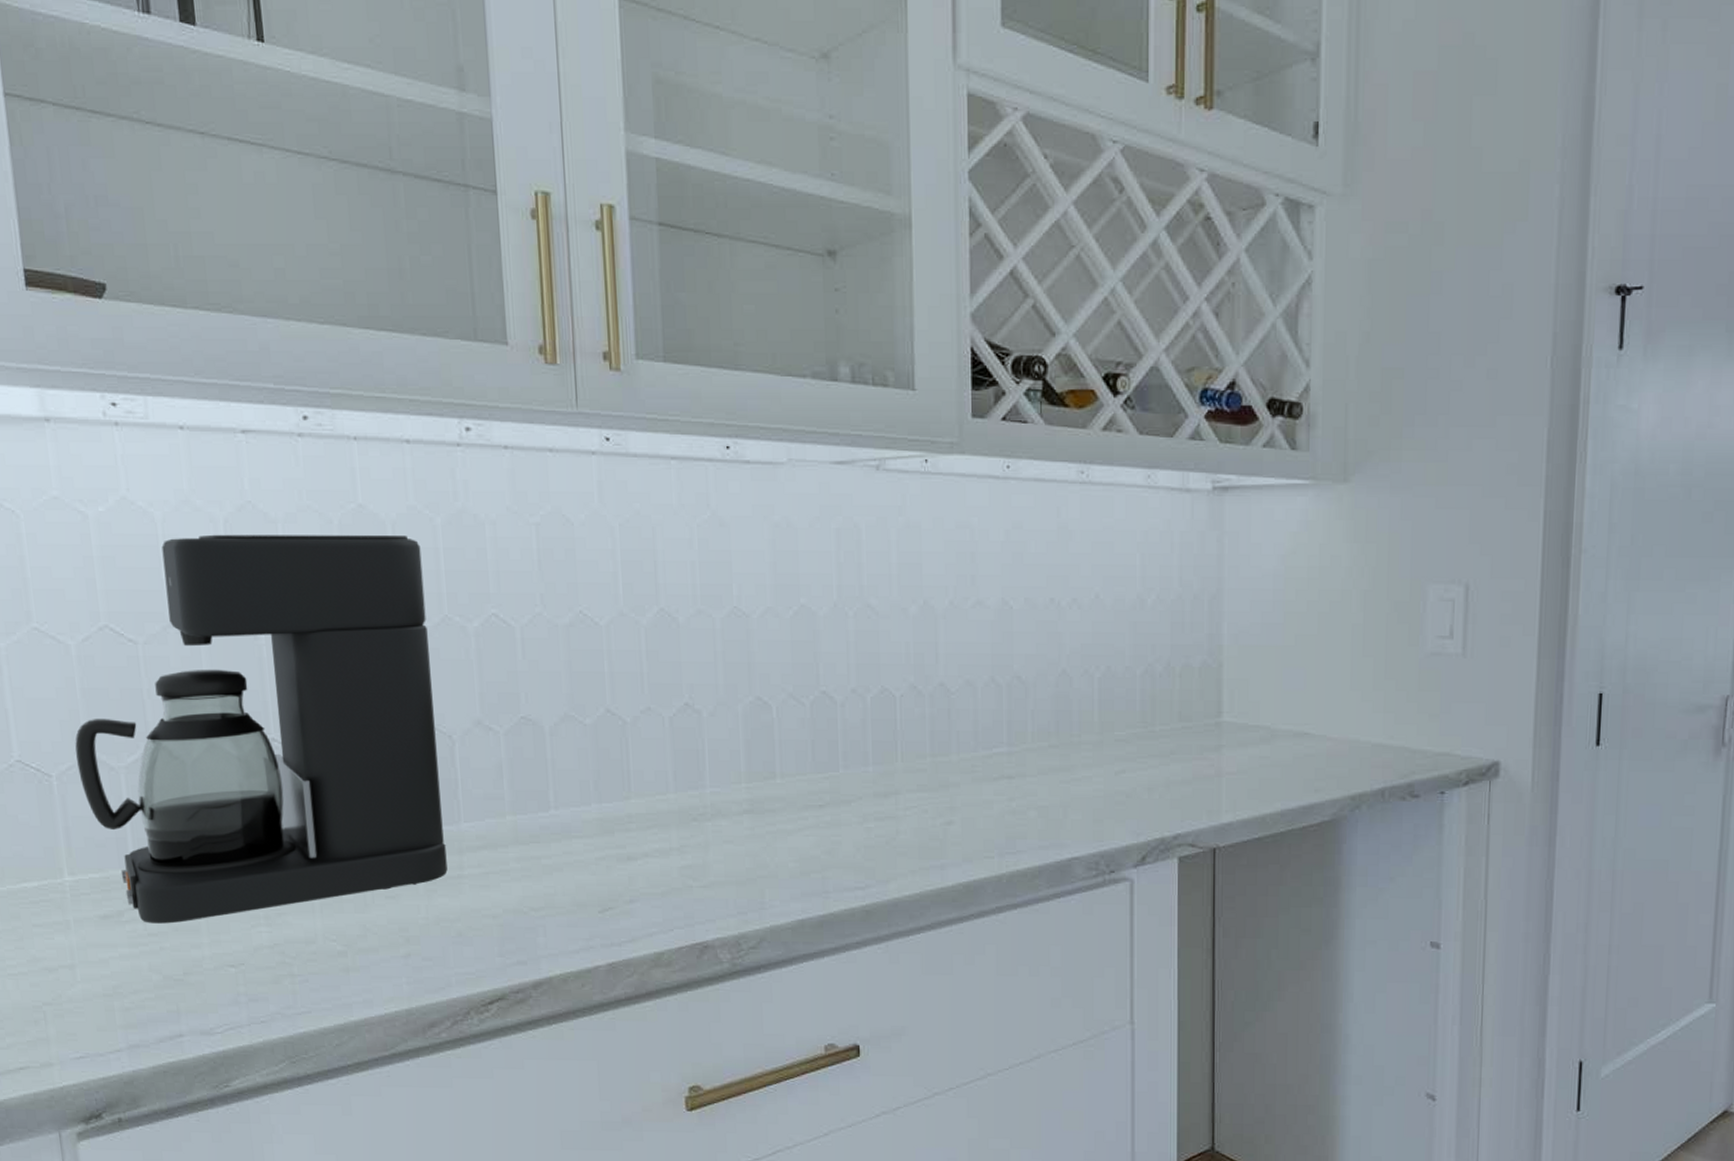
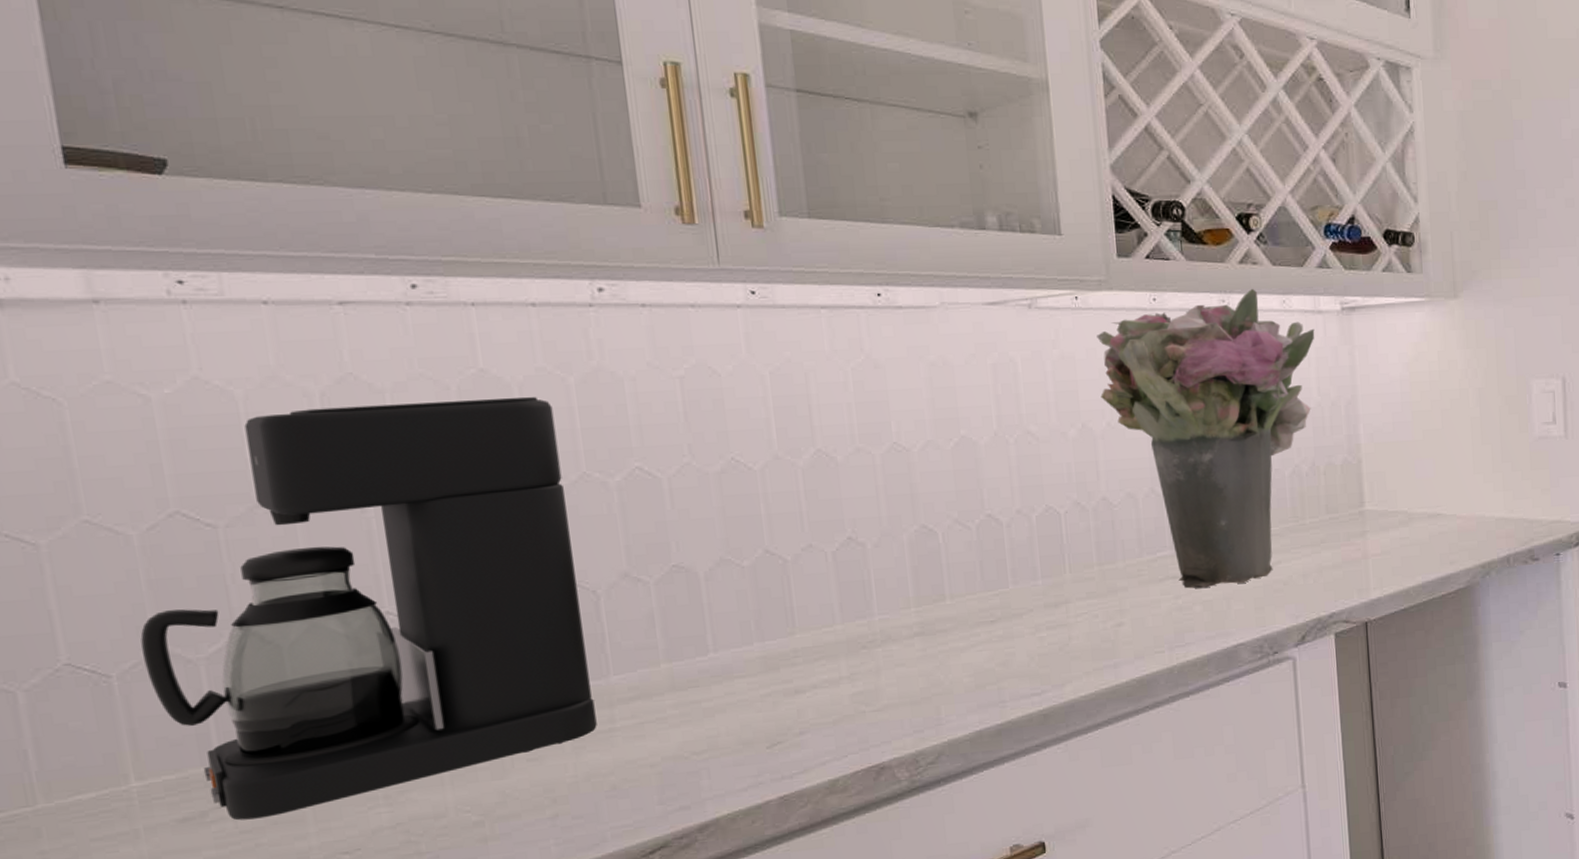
flower bouquet: none [945,459,1181,793] -> present [1097,288,1315,589]

